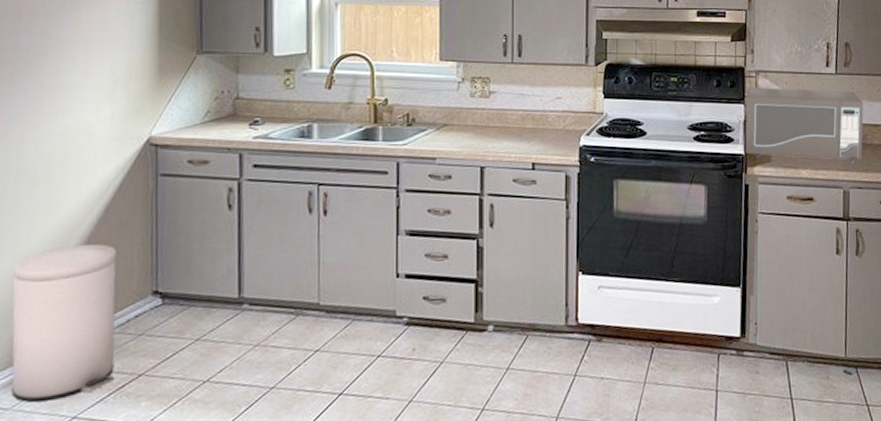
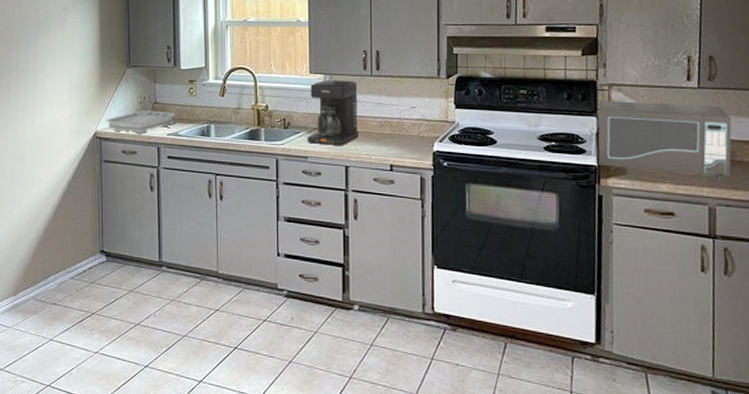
pedal bin: present [11,243,117,402] -> none [11,210,77,325]
dish rack: none [165,108,266,138] -> present [106,110,176,134]
coffee maker: none [435,67,496,143] -> present [307,79,359,145]

